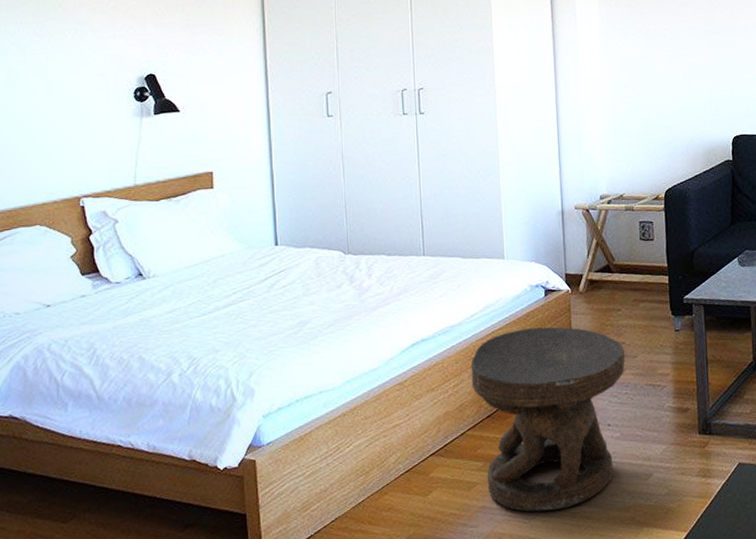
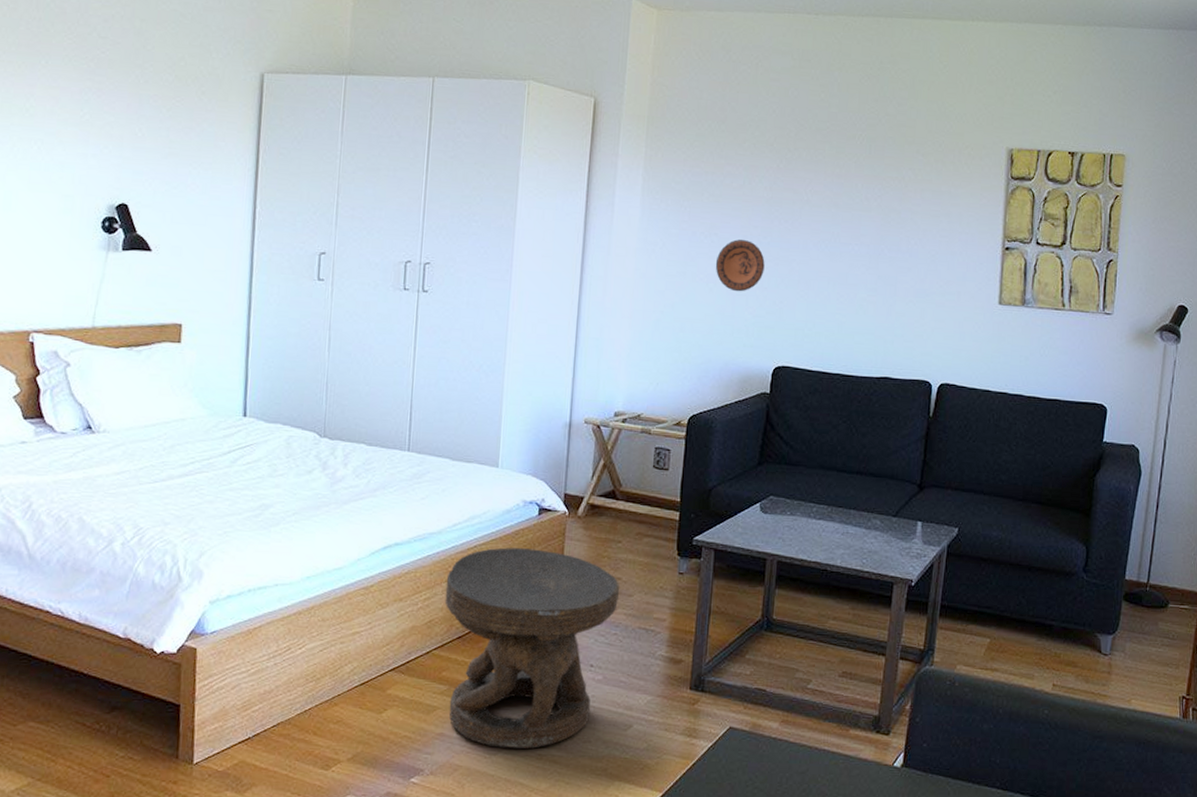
decorative plate: none [670,30,713,76] -> present [715,239,765,292]

